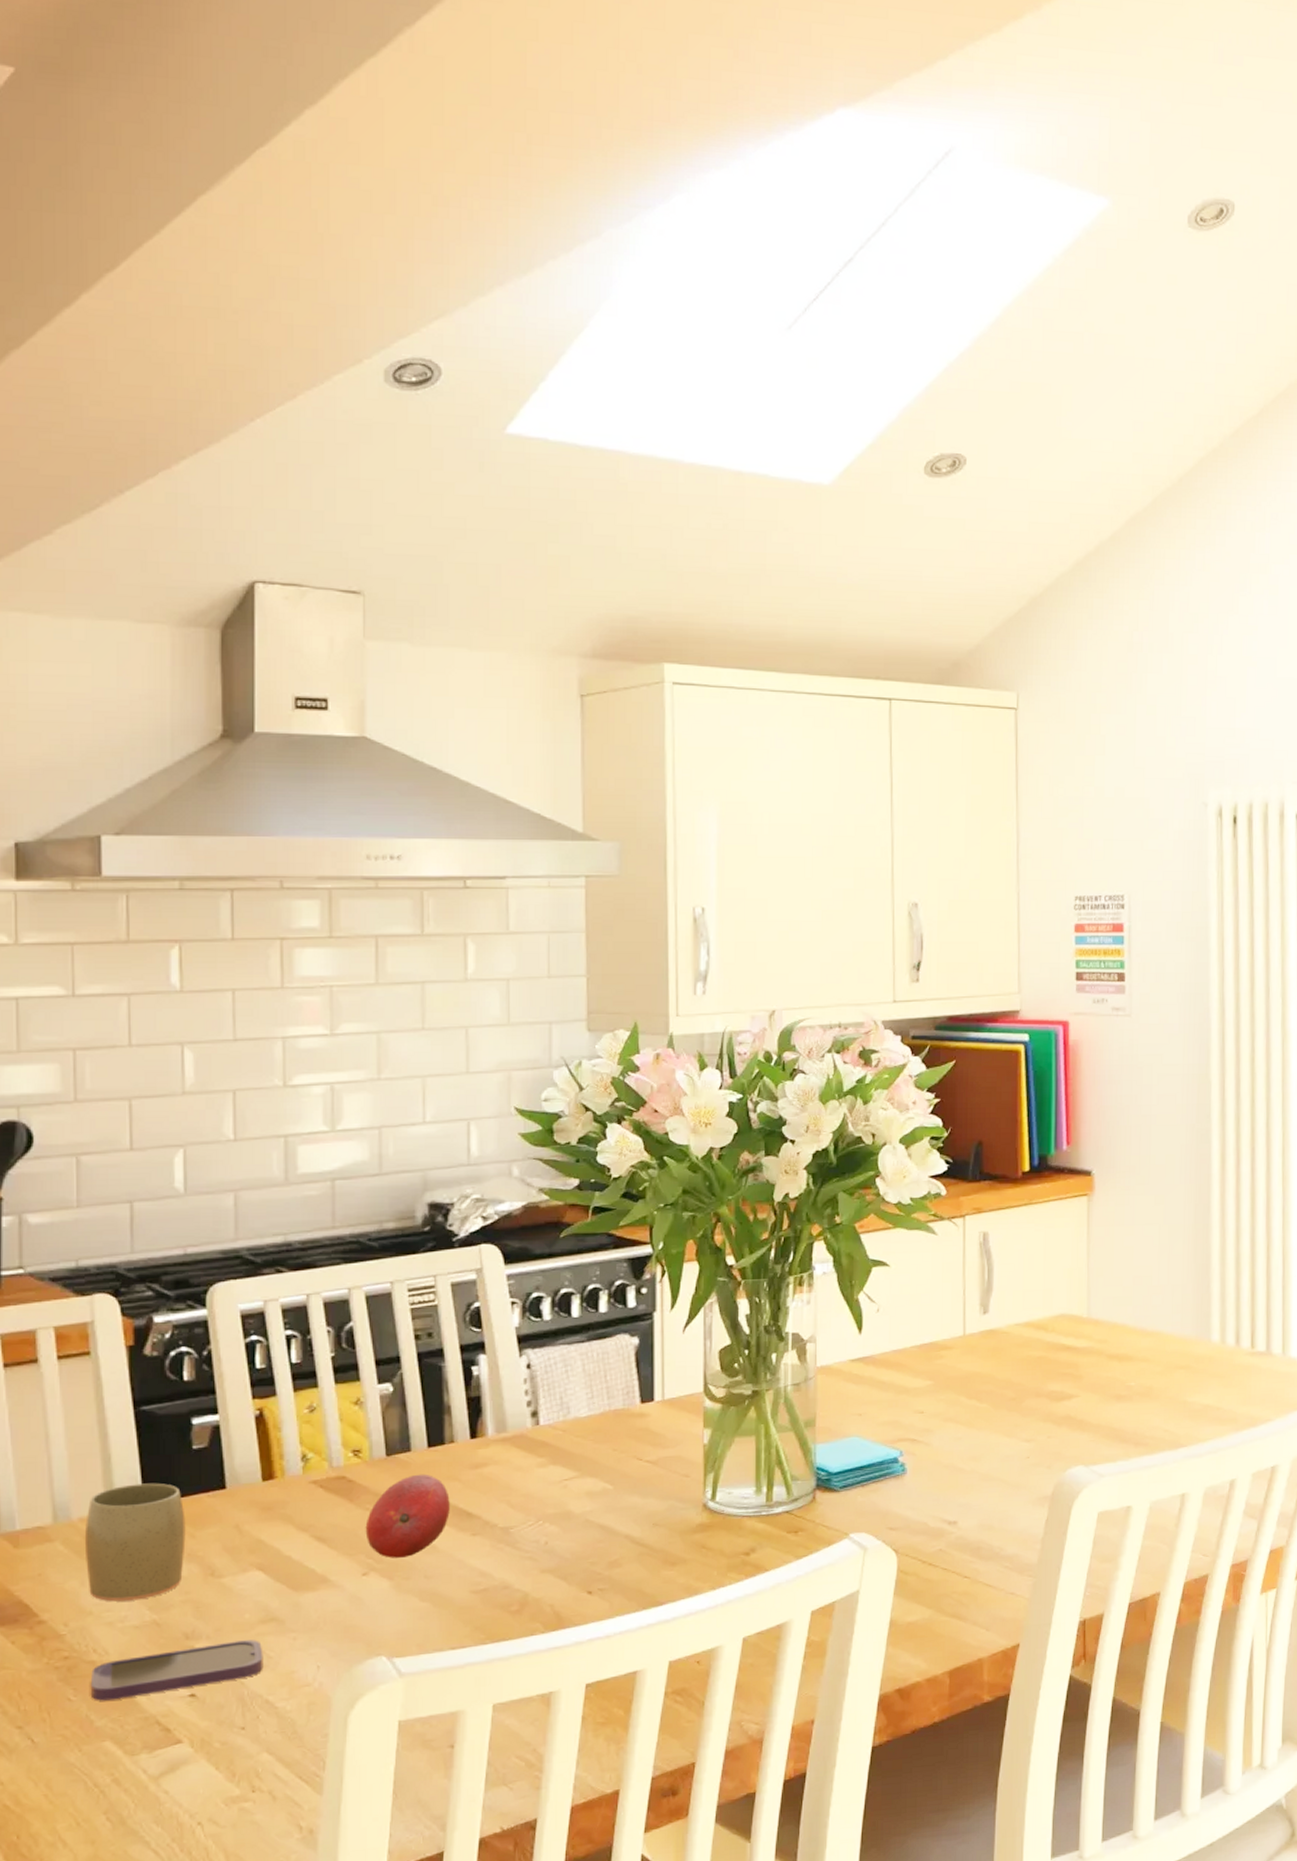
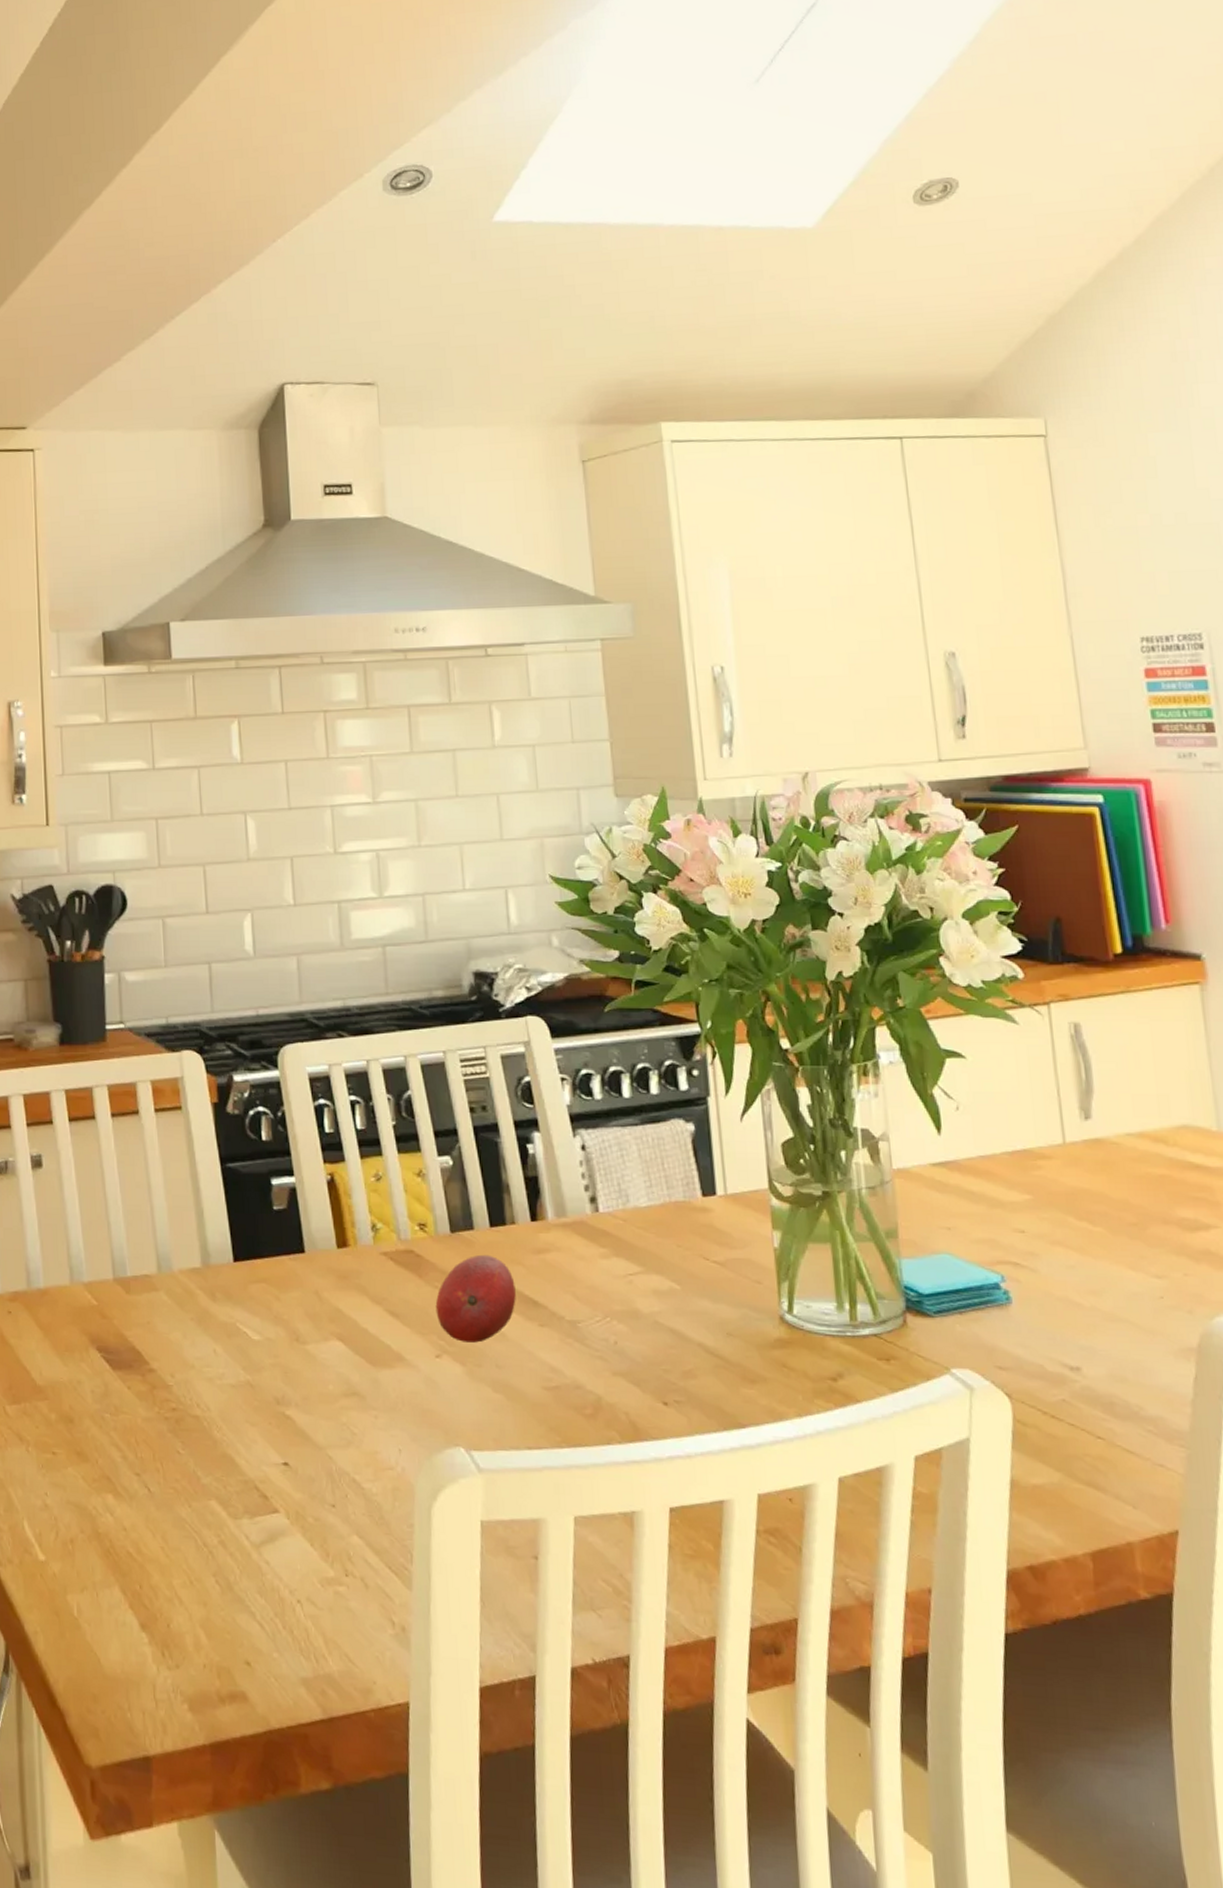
mug: present [84,1483,186,1602] -> none [184,1240,272,1359]
mobile phone: present [90,1640,263,1701] -> none [195,1412,349,1459]

